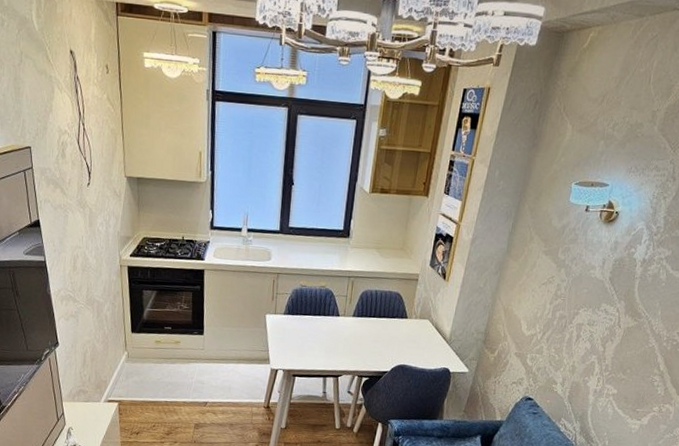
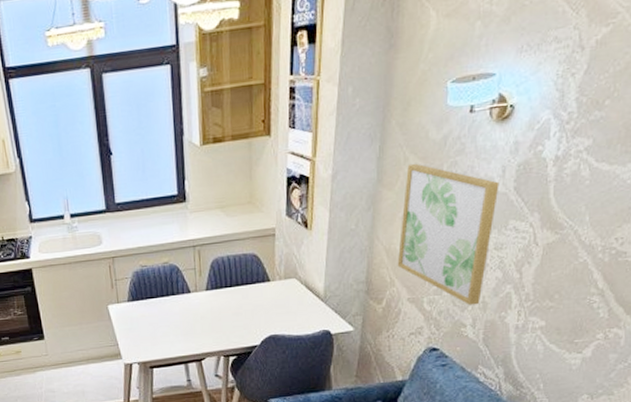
wall art: none [511,242,599,368] -> present [397,163,499,306]

